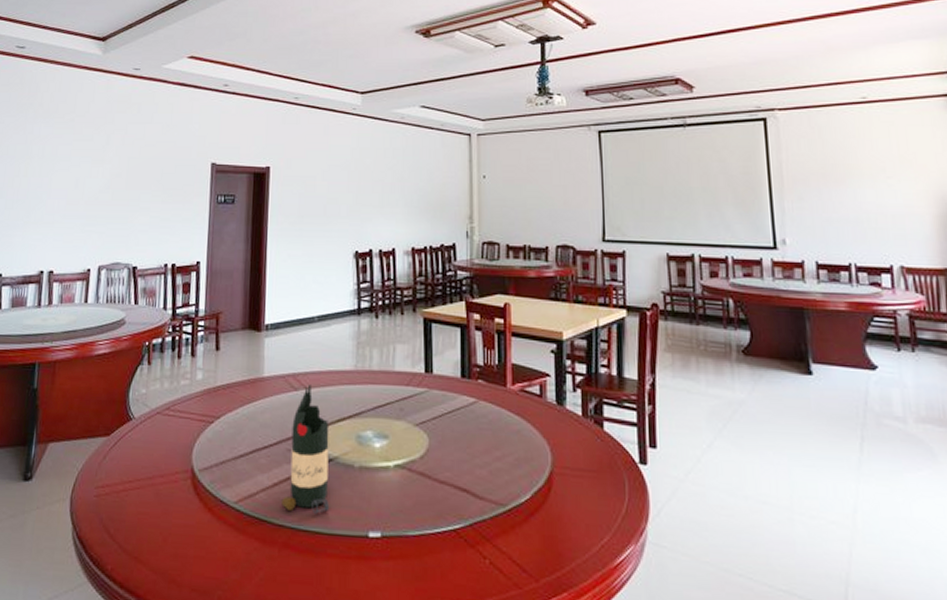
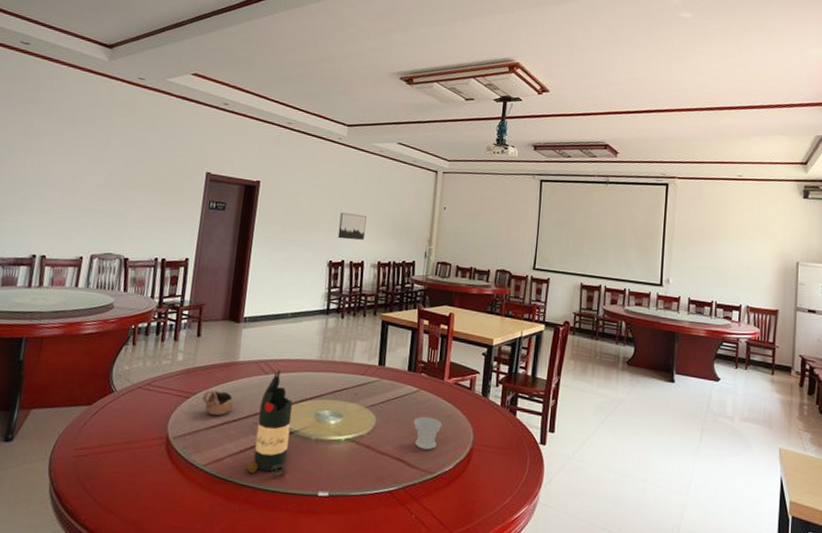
cup: none [228,412,261,443] -> present [202,390,233,416]
wall art: none [362,194,393,225] -> present [337,212,367,240]
cup: none [474,433,511,476] -> present [413,416,443,450]

